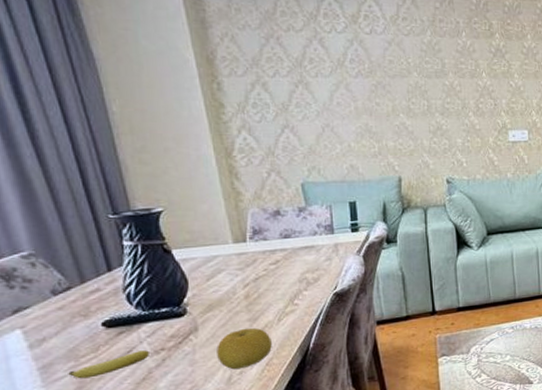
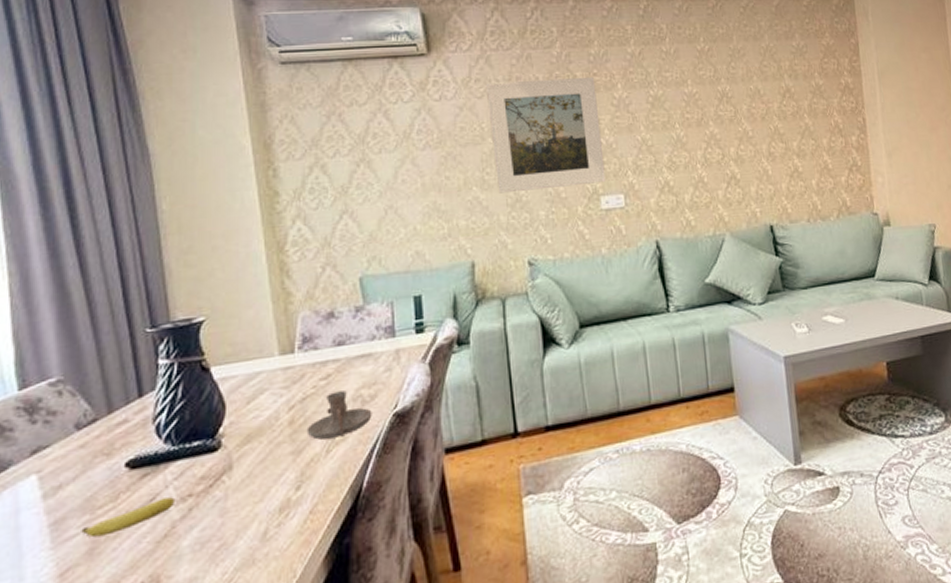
fruit: present [216,327,272,370] -> none [252,463,318,521]
candle holder: none [260,274,316,311] -> present [306,390,372,440]
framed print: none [411,22,513,122] -> present [485,76,606,194]

